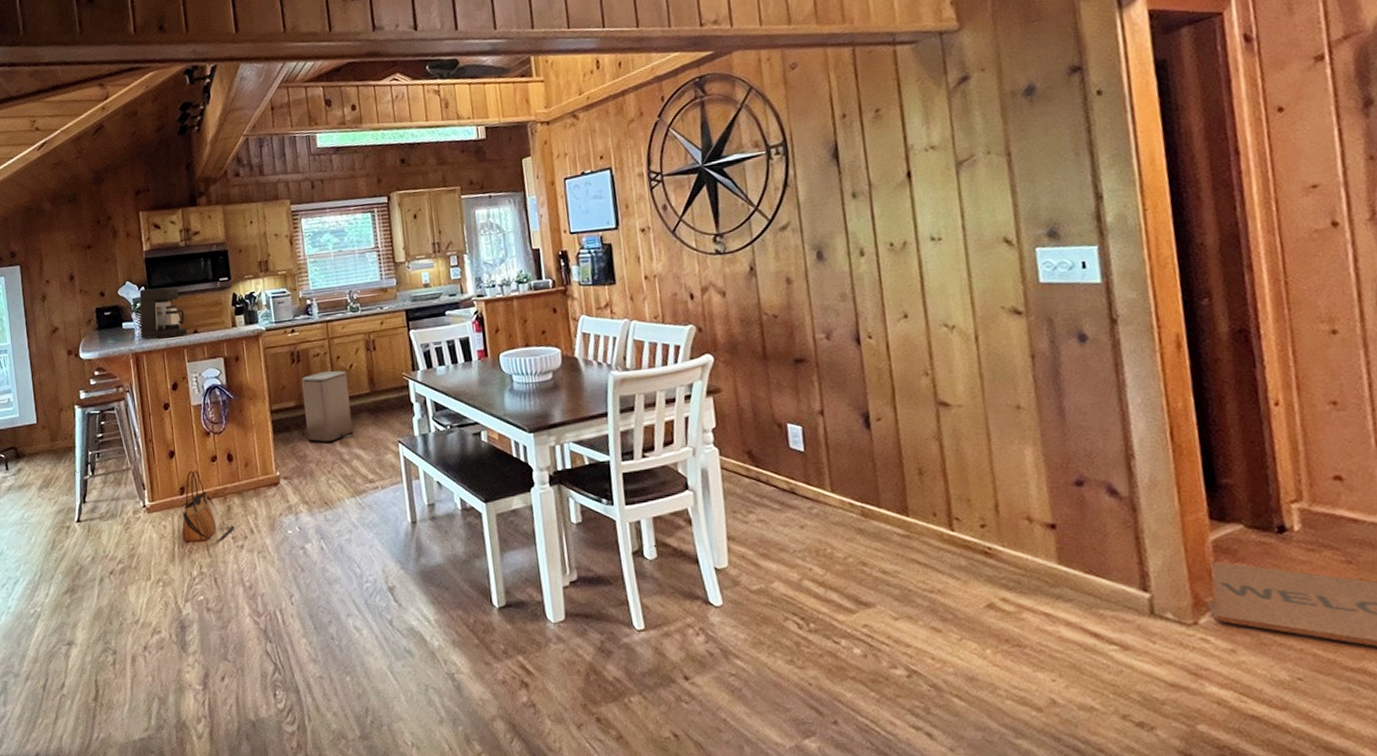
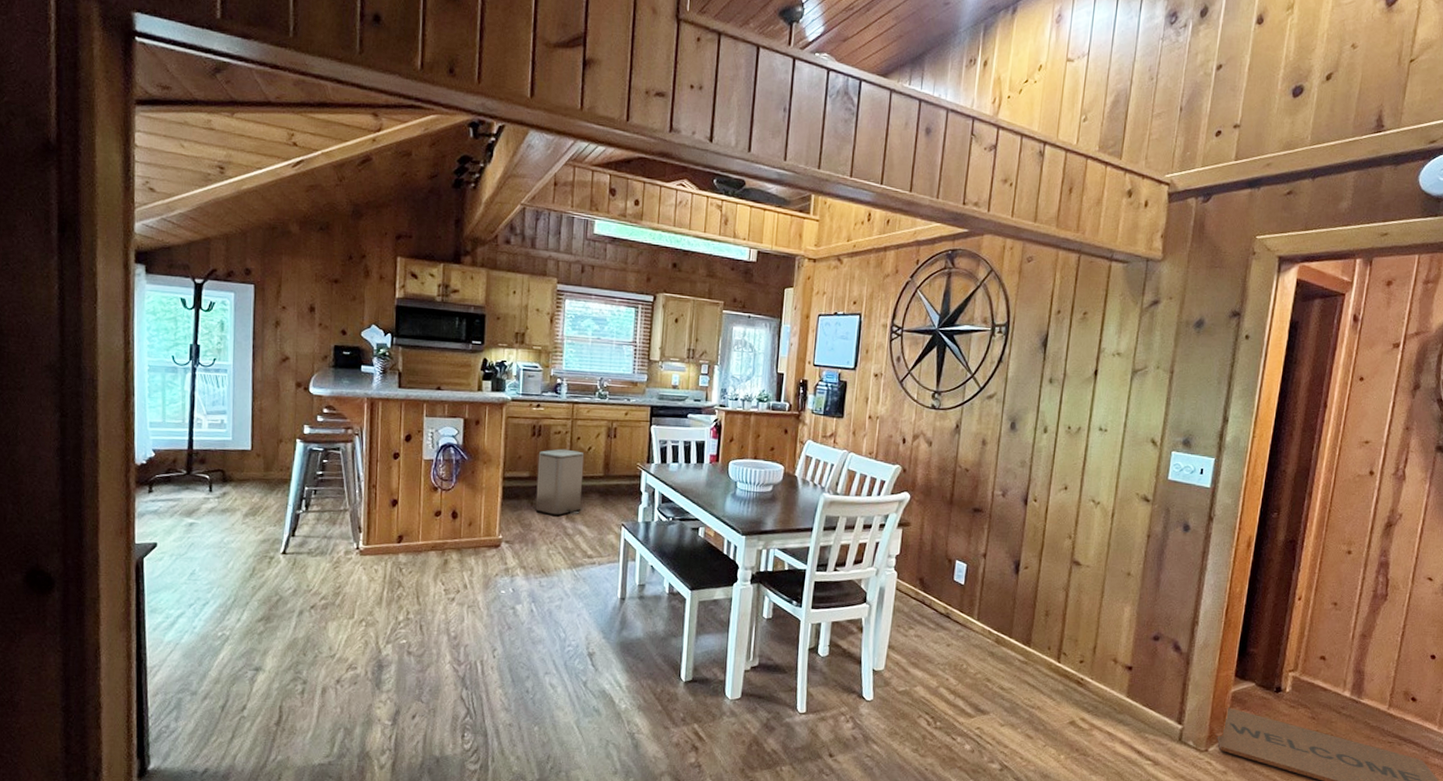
coffee maker: present [139,287,188,339] -> none [380,336,431,391]
tote bag: present [181,471,235,542] -> none [392,522,449,592]

